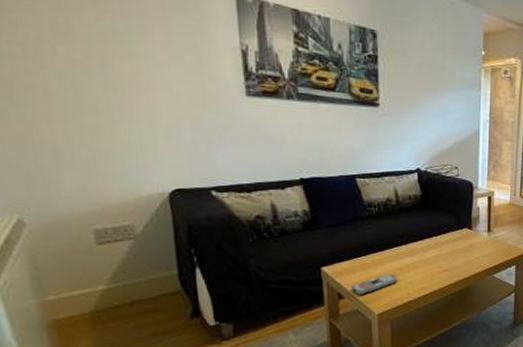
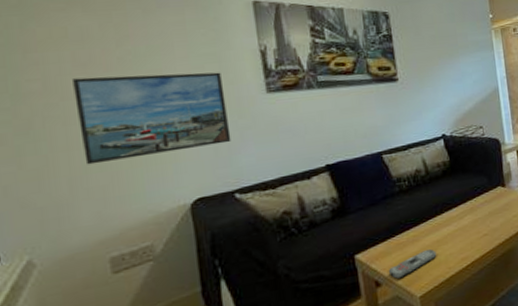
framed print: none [52,48,209,140] -> present [73,72,231,165]

